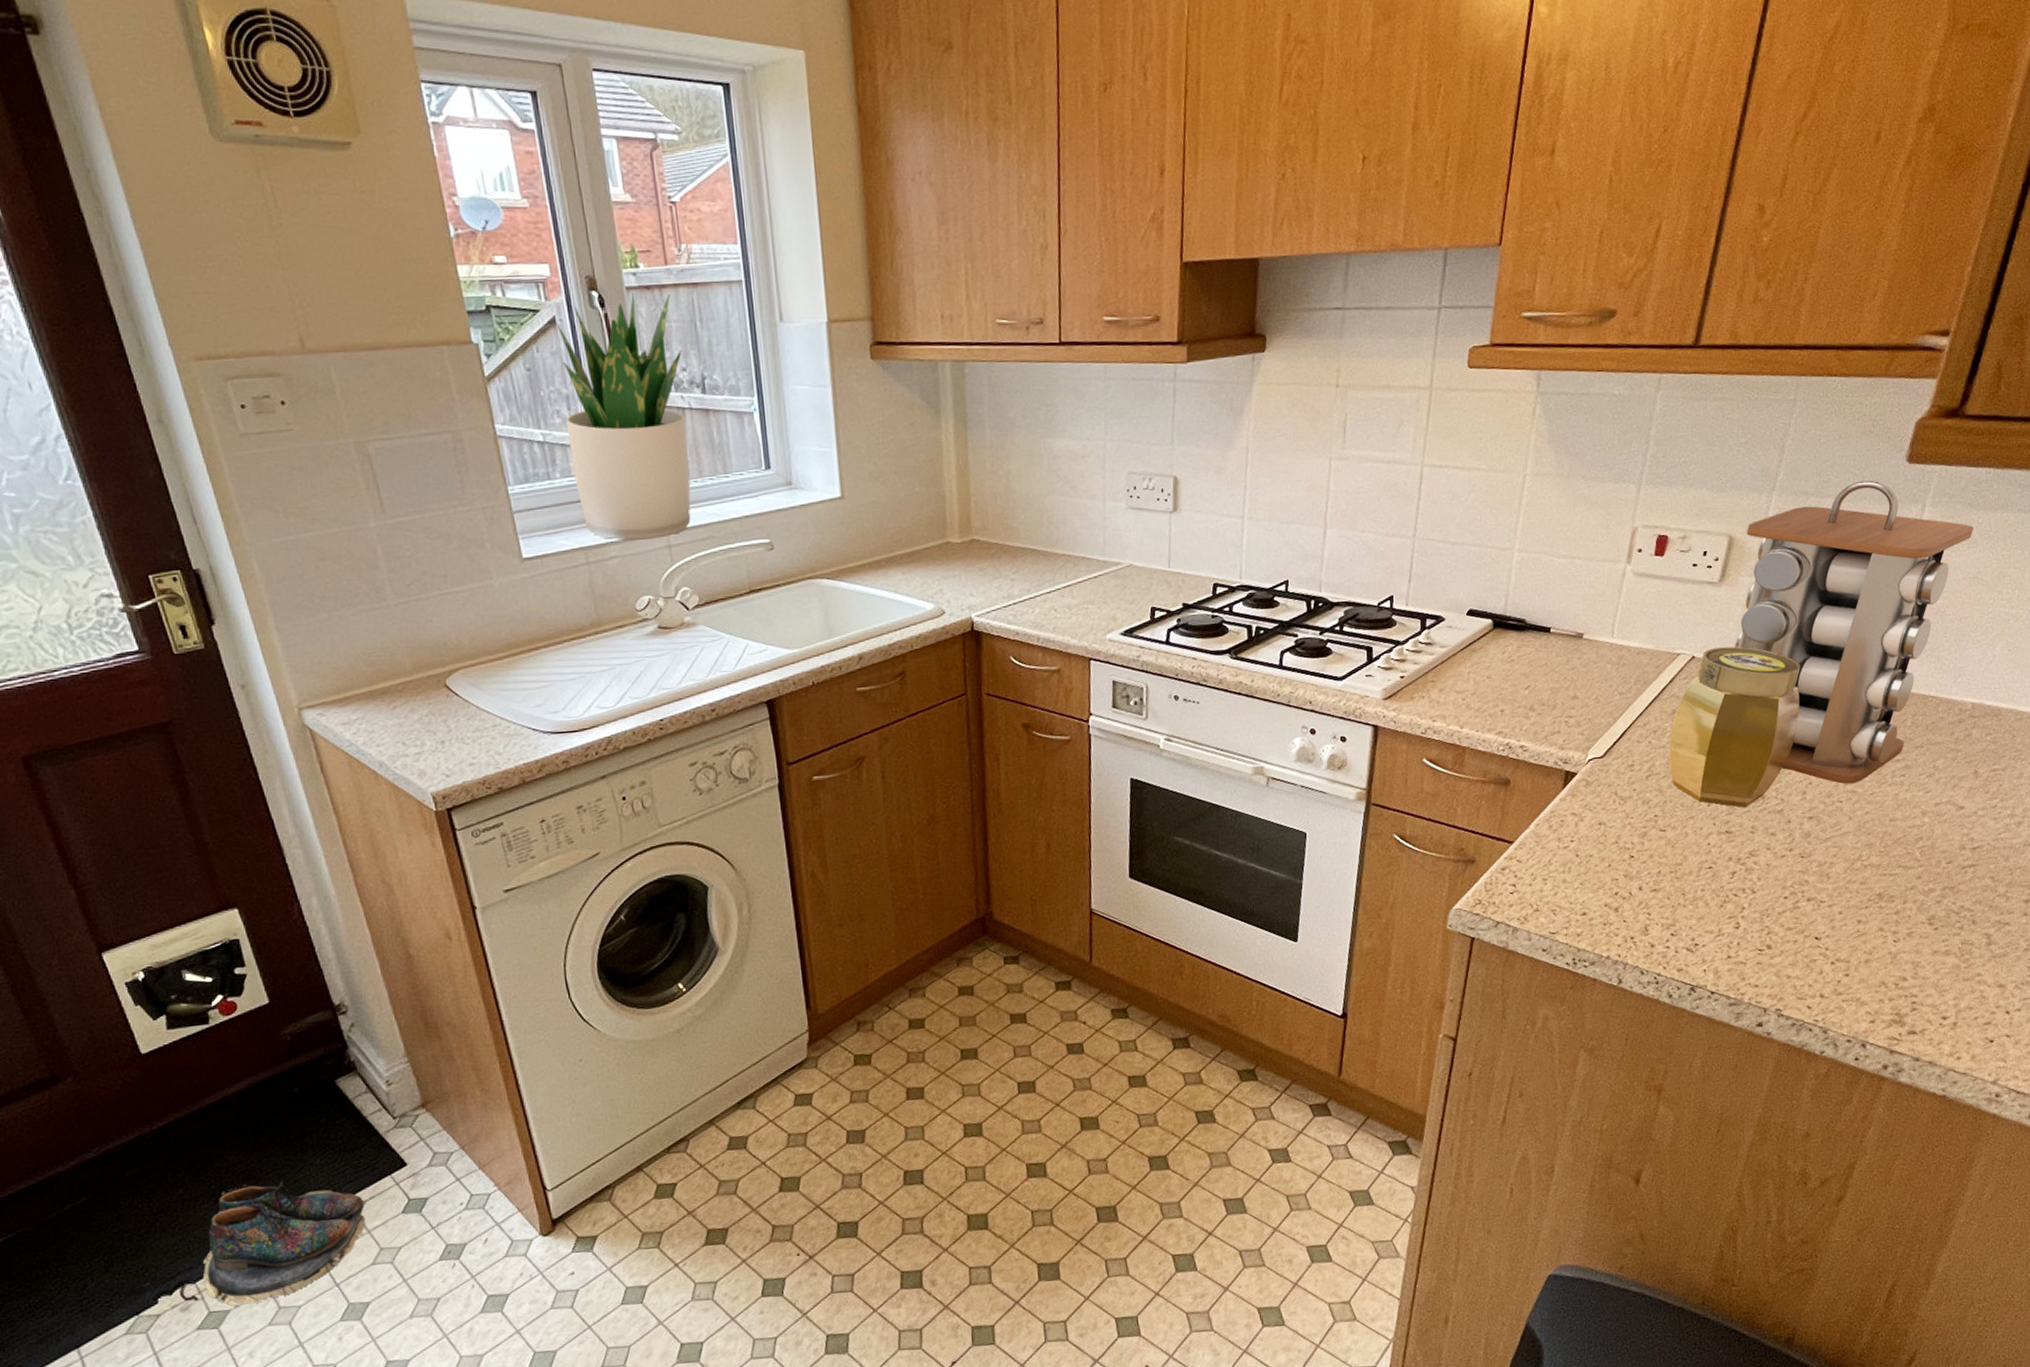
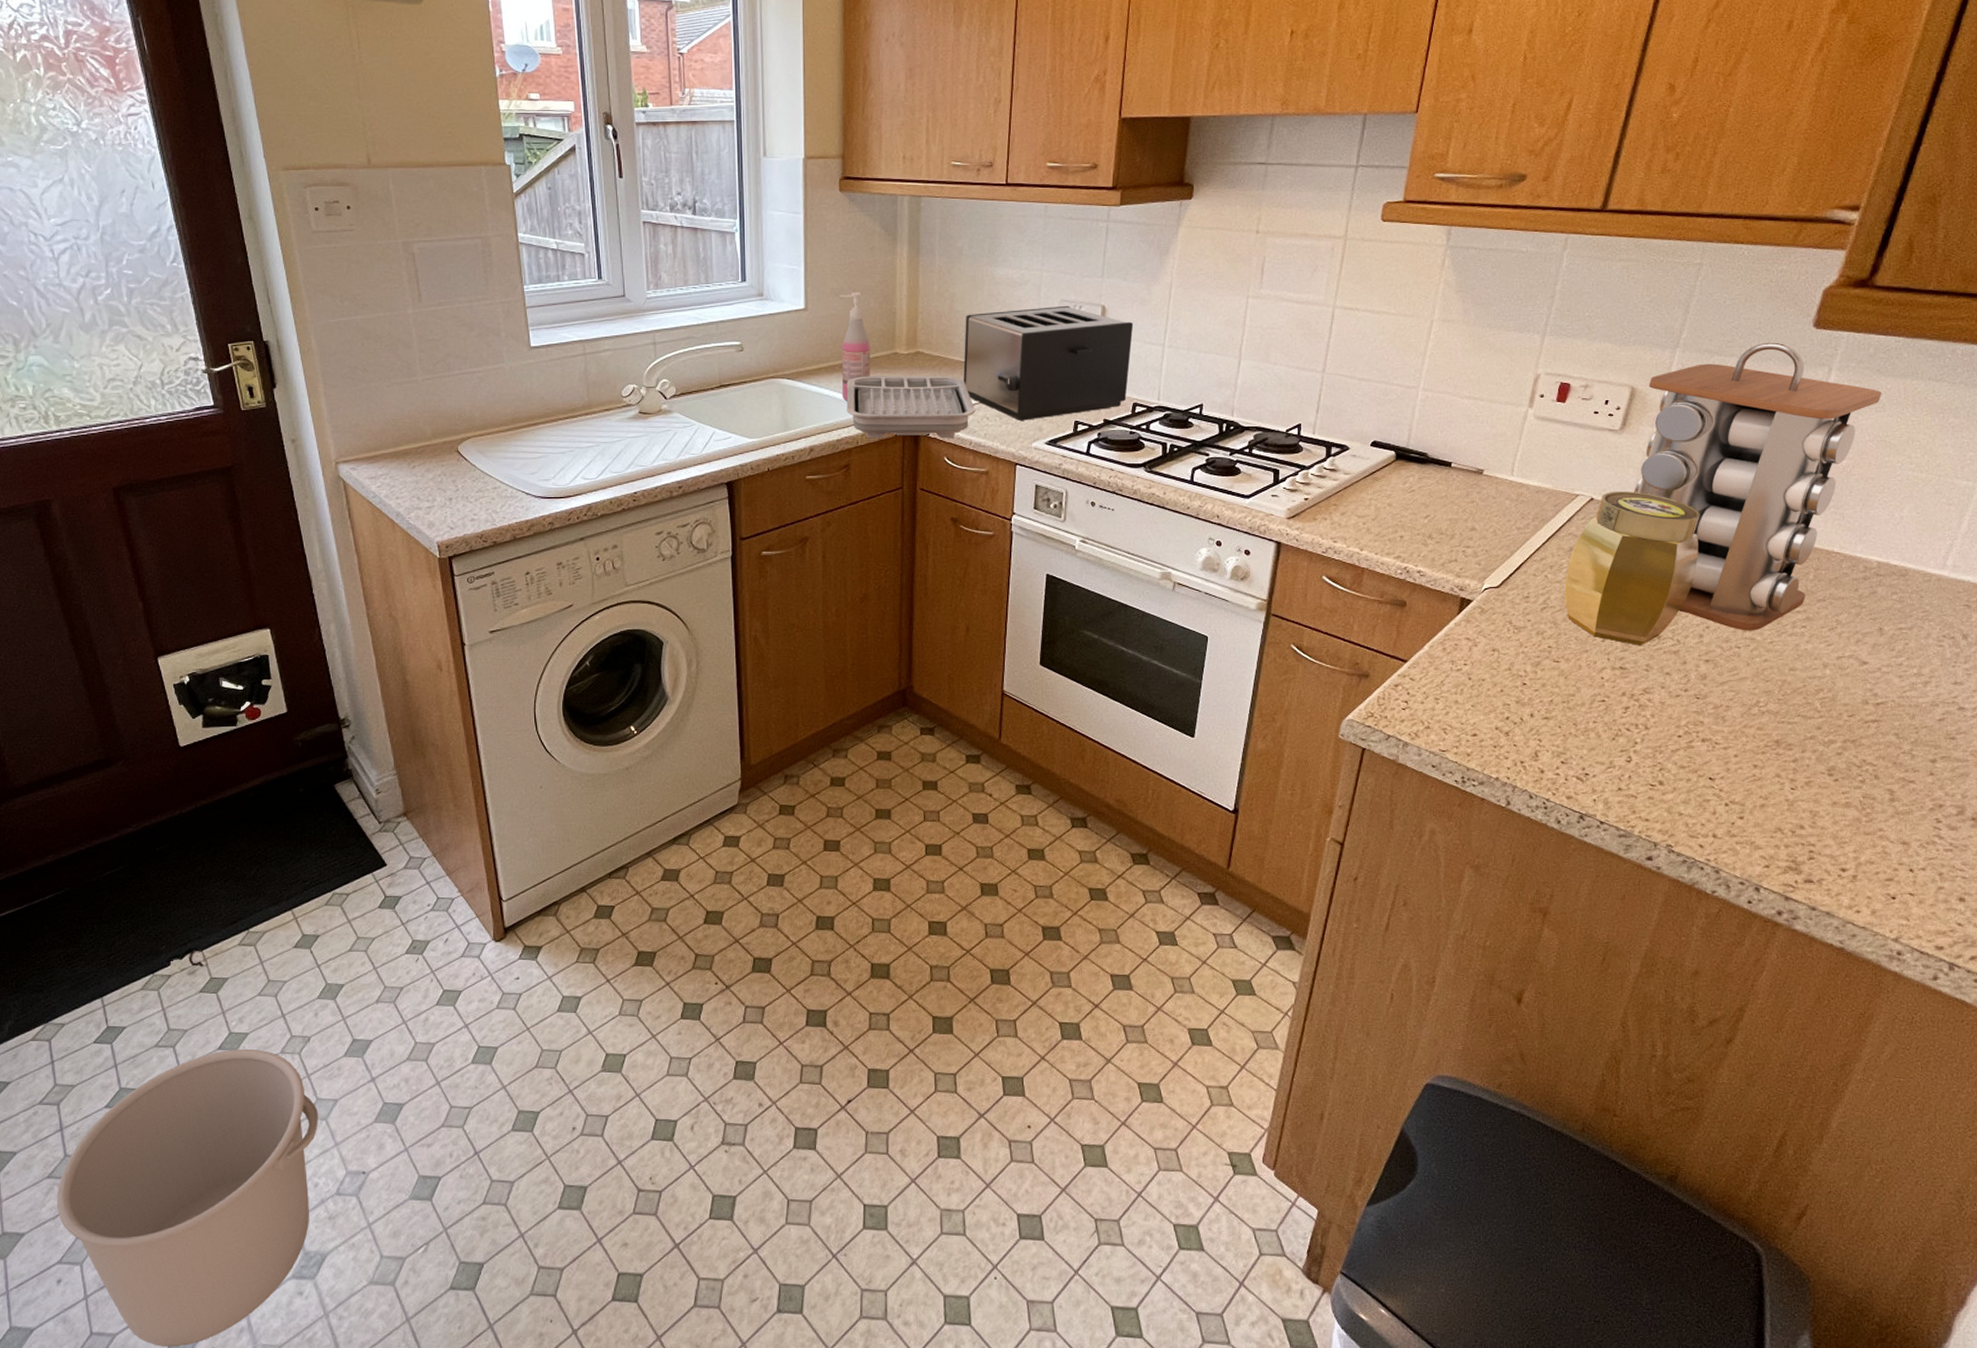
boot: present [202,1181,366,1307] -> none [209,869,348,975]
planter: present [556,293,691,541] -> none [576,128,679,336]
soap dispenser: none [880,474,921,600] -> present [840,292,871,400]
dish rack: none [894,565,1042,641] -> present [846,375,976,439]
toaster: none [1023,478,1210,611] -> present [963,305,1134,421]

